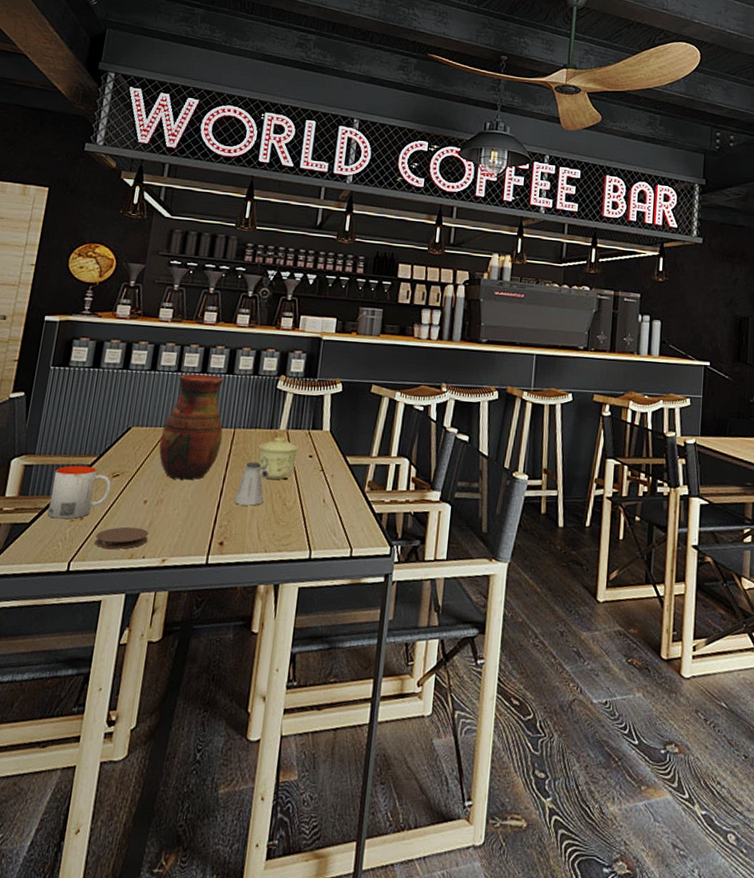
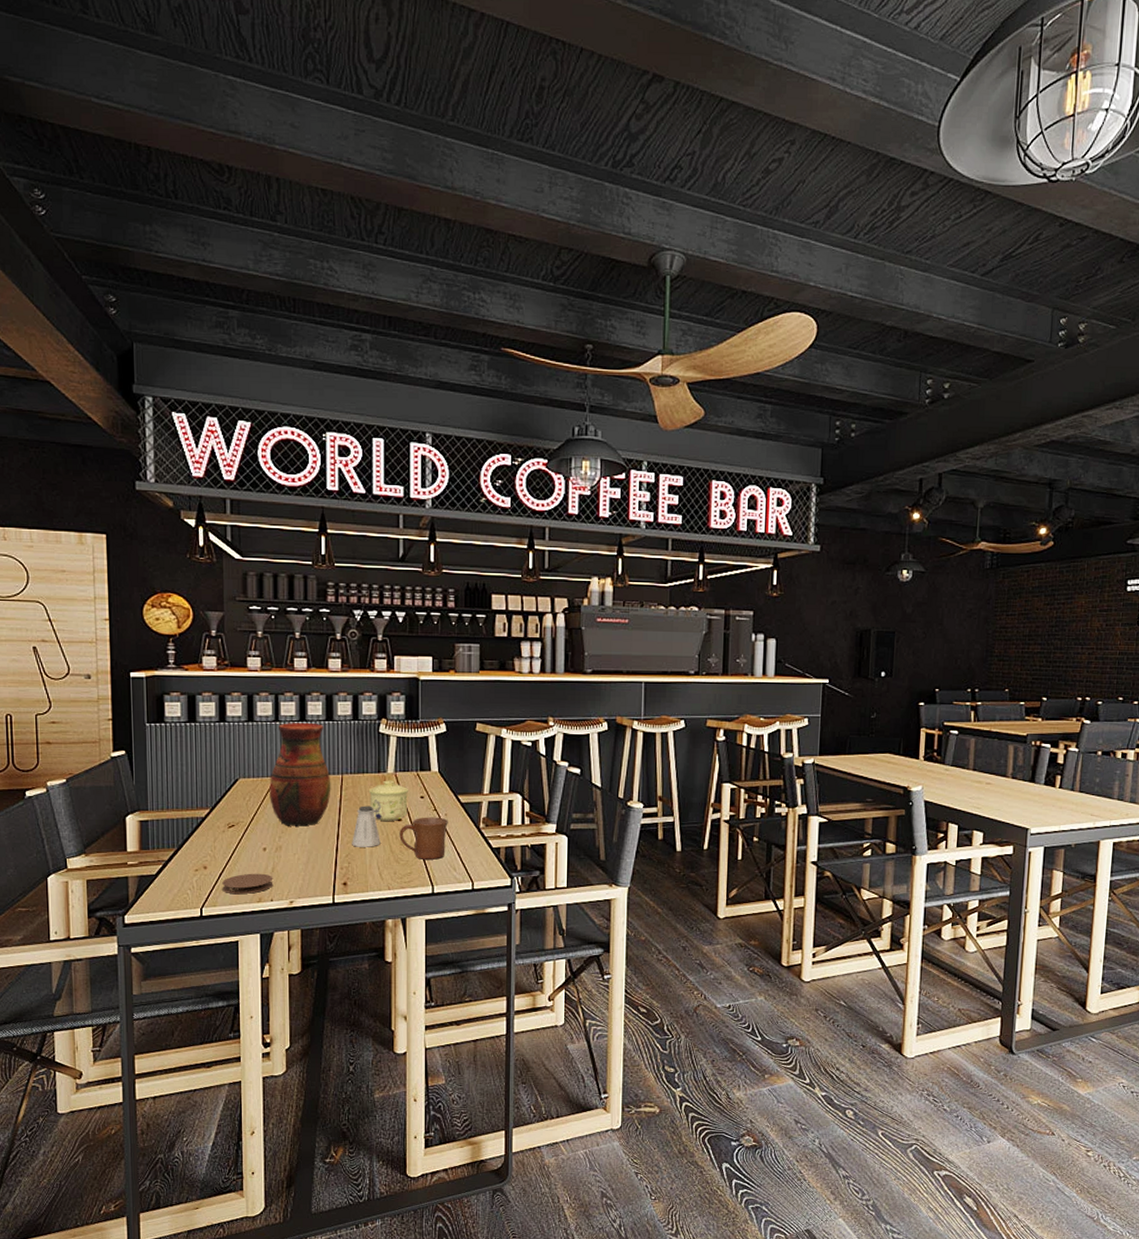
mug: present [47,465,112,519] -> none [170,818,229,869]
mug: none [283,477,334,523] -> present [399,817,448,860]

